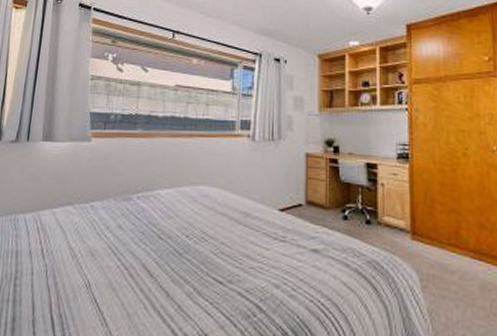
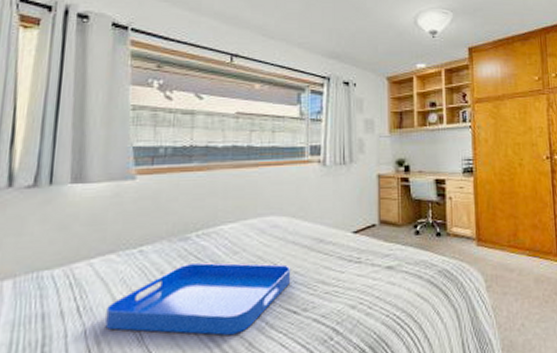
serving tray: none [62,222,219,296] -> present [105,262,291,336]

